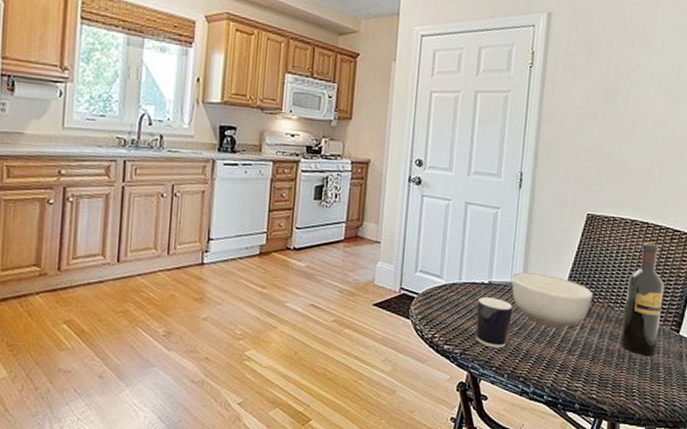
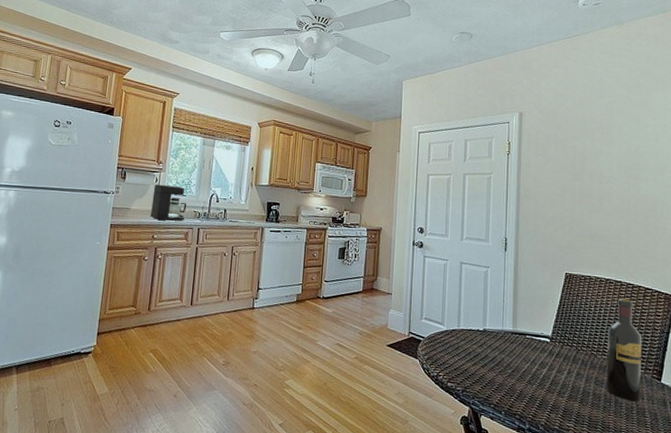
coffee maker: none [54,99,107,151] -> present [150,184,187,221]
mug: present [475,296,513,349] -> none [474,341,506,388]
bowl: present [511,272,594,329] -> none [503,322,577,373]

